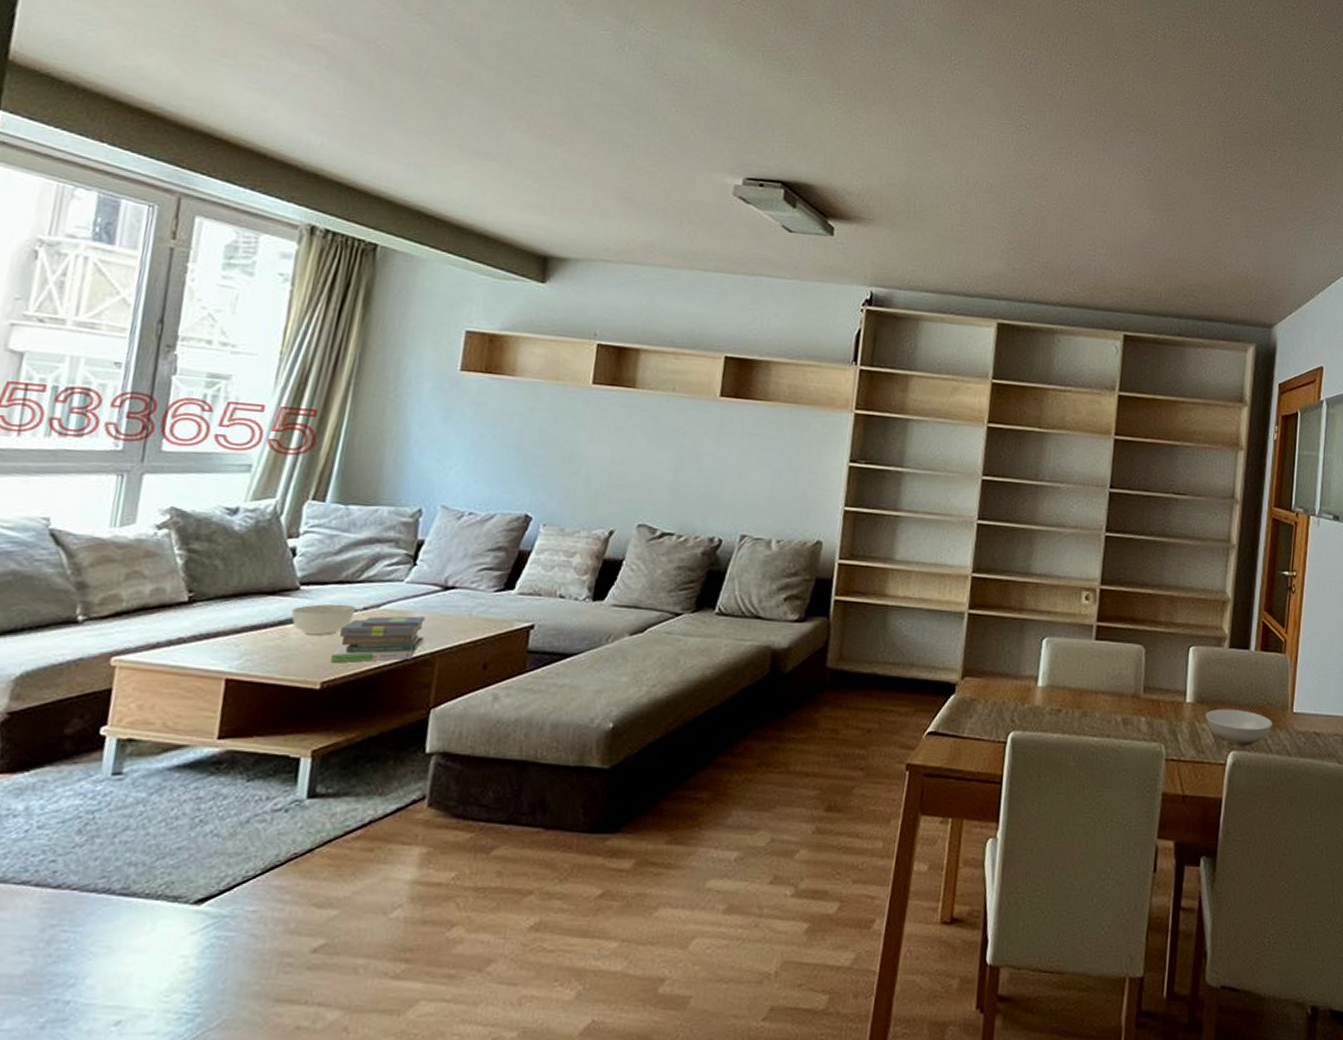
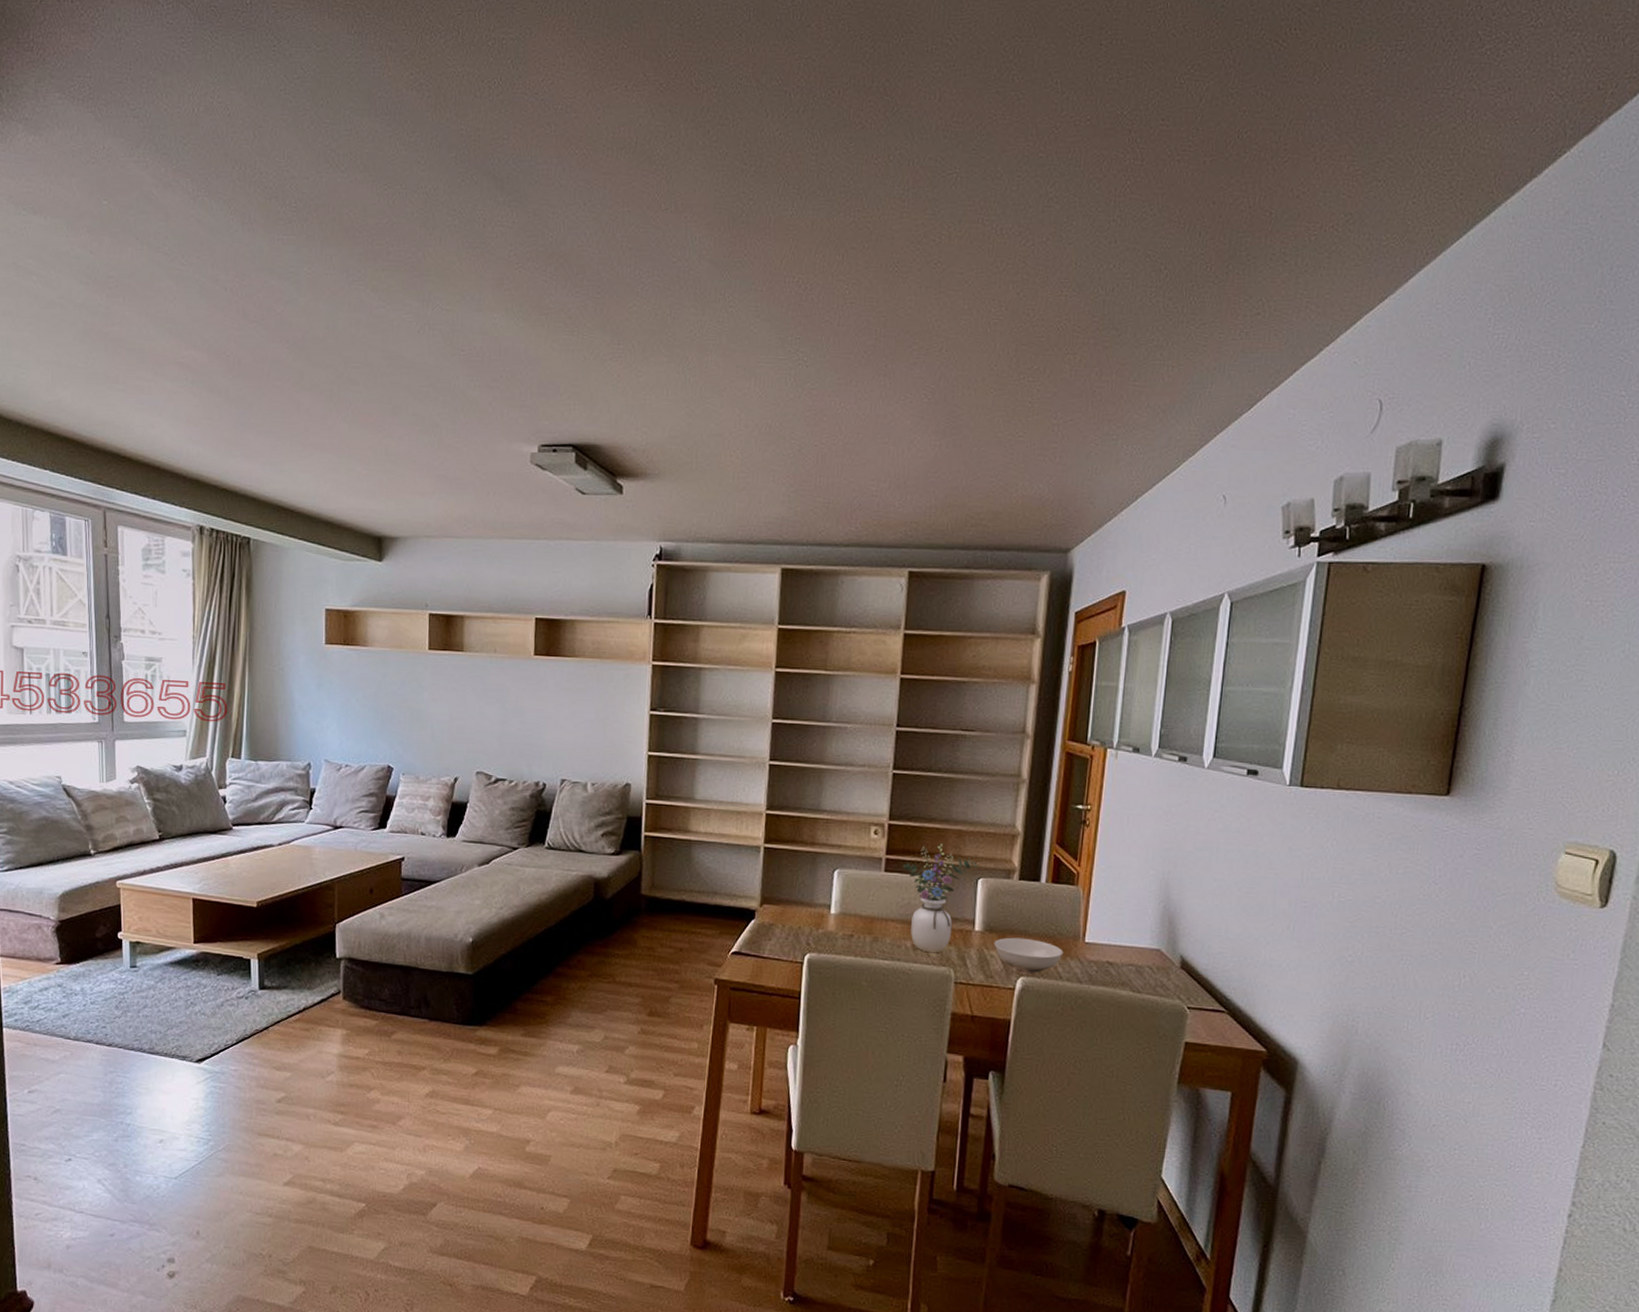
bowl: present [291,603,356,636] -> none [229,840,273,866]
books: present [330,616,425,663] -> none [261,850,325,887]
bouquet: none [1114,610,1189,728] -> present [903,844,978,953]

